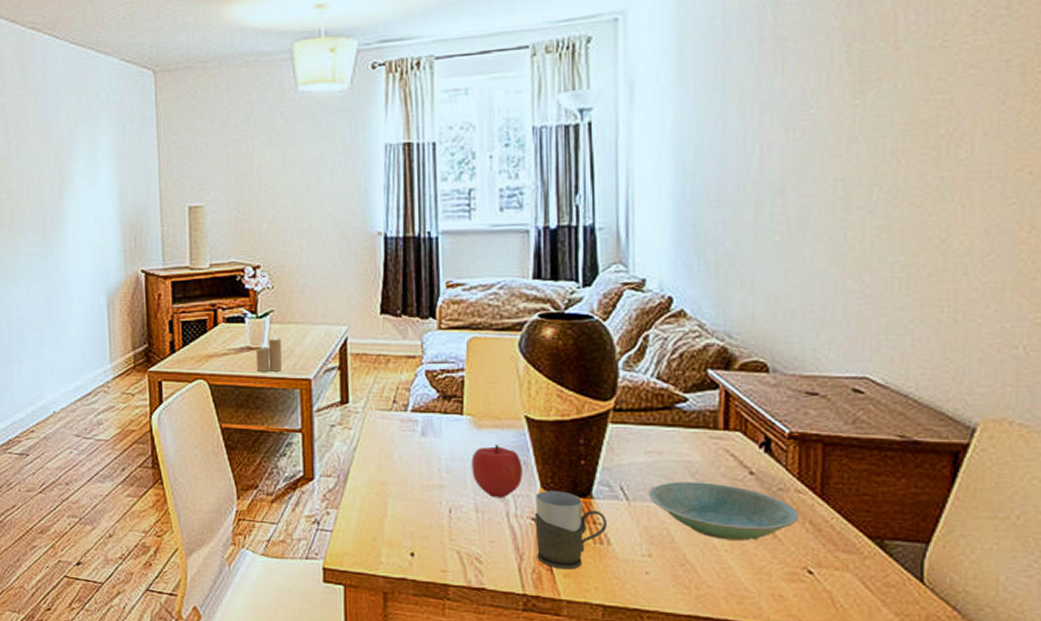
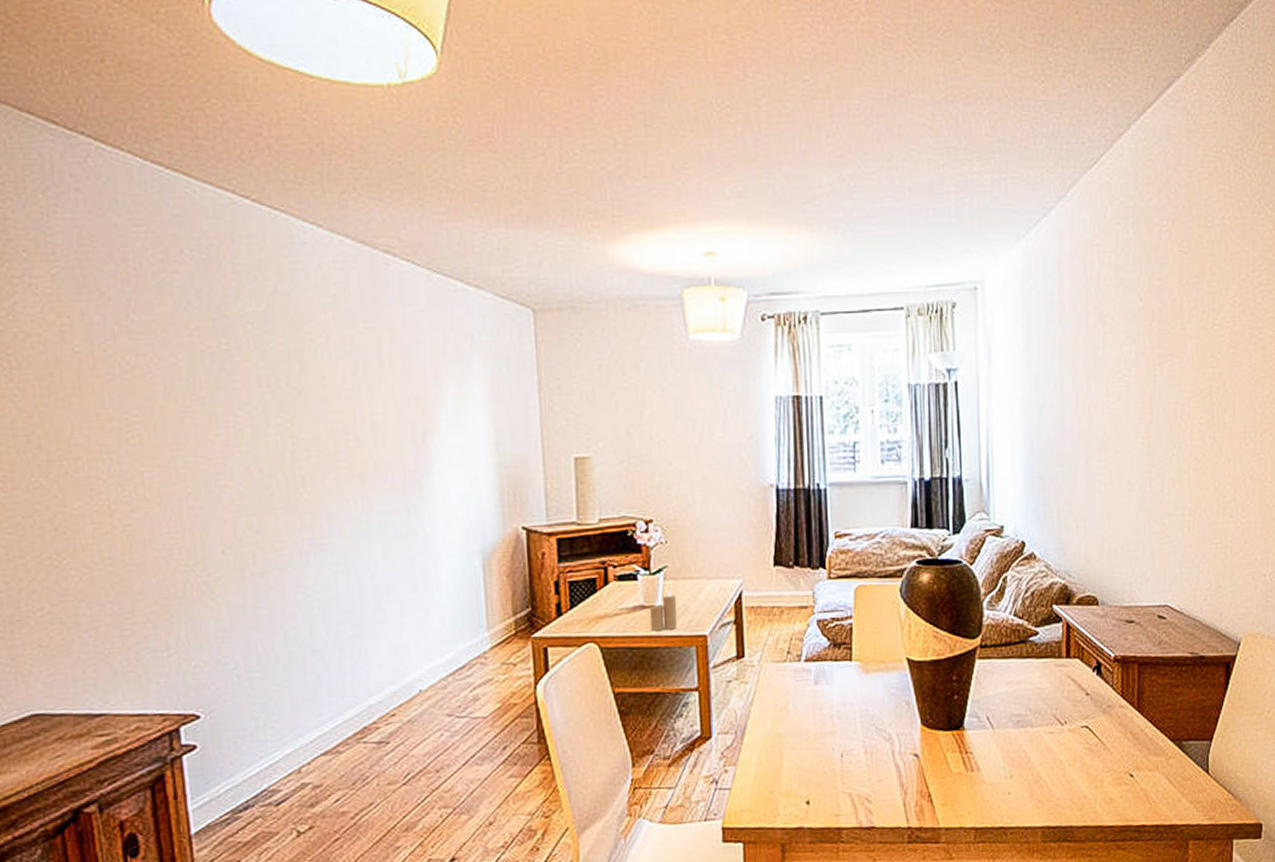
fruit: present [471,445,522,498] -> none [860,687,905,739]
mug: present [534,490,606,570] -> none [916,725,976,799]
bowl: present [648,482,800,541] -> none [1009,705,1123,756]

